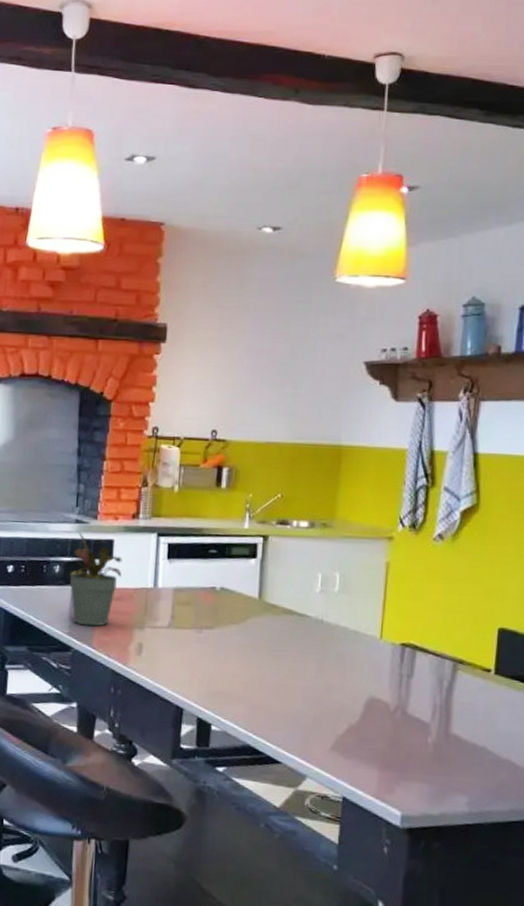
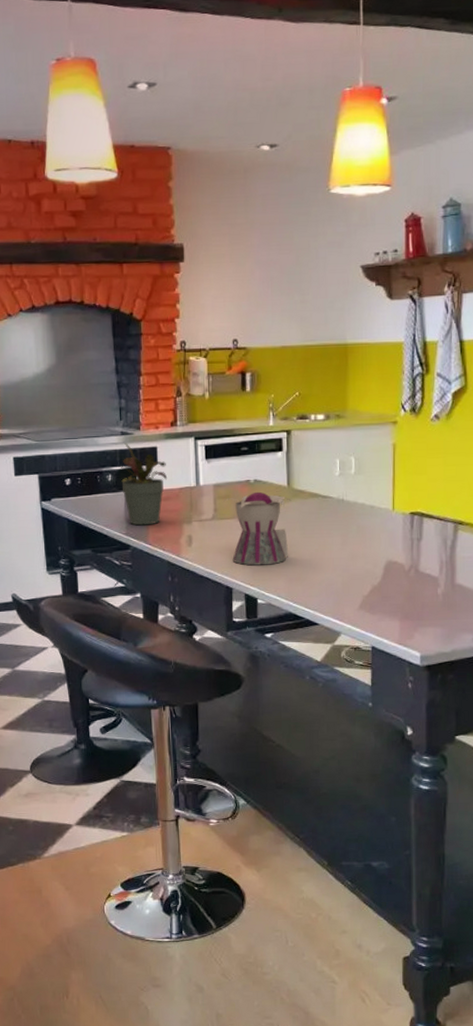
teapot: none [183,601,260,687] -> present [223,491,290,566]

